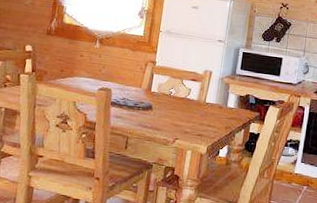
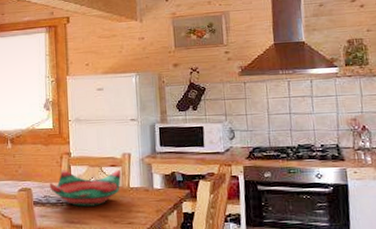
decorative bowl: none [129,76,200,115] -> present [49,169,121,207]

